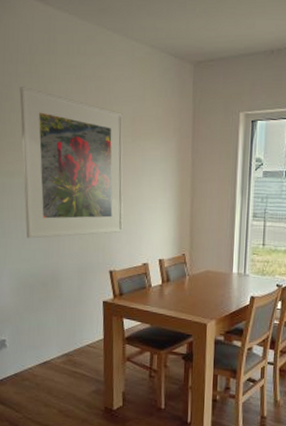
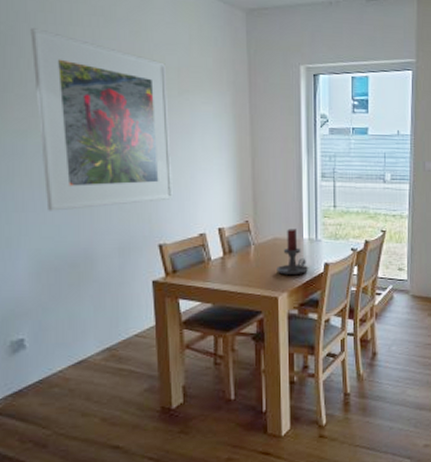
candle holder: none [207,263,236,305] -> present [276,229,309,275]

